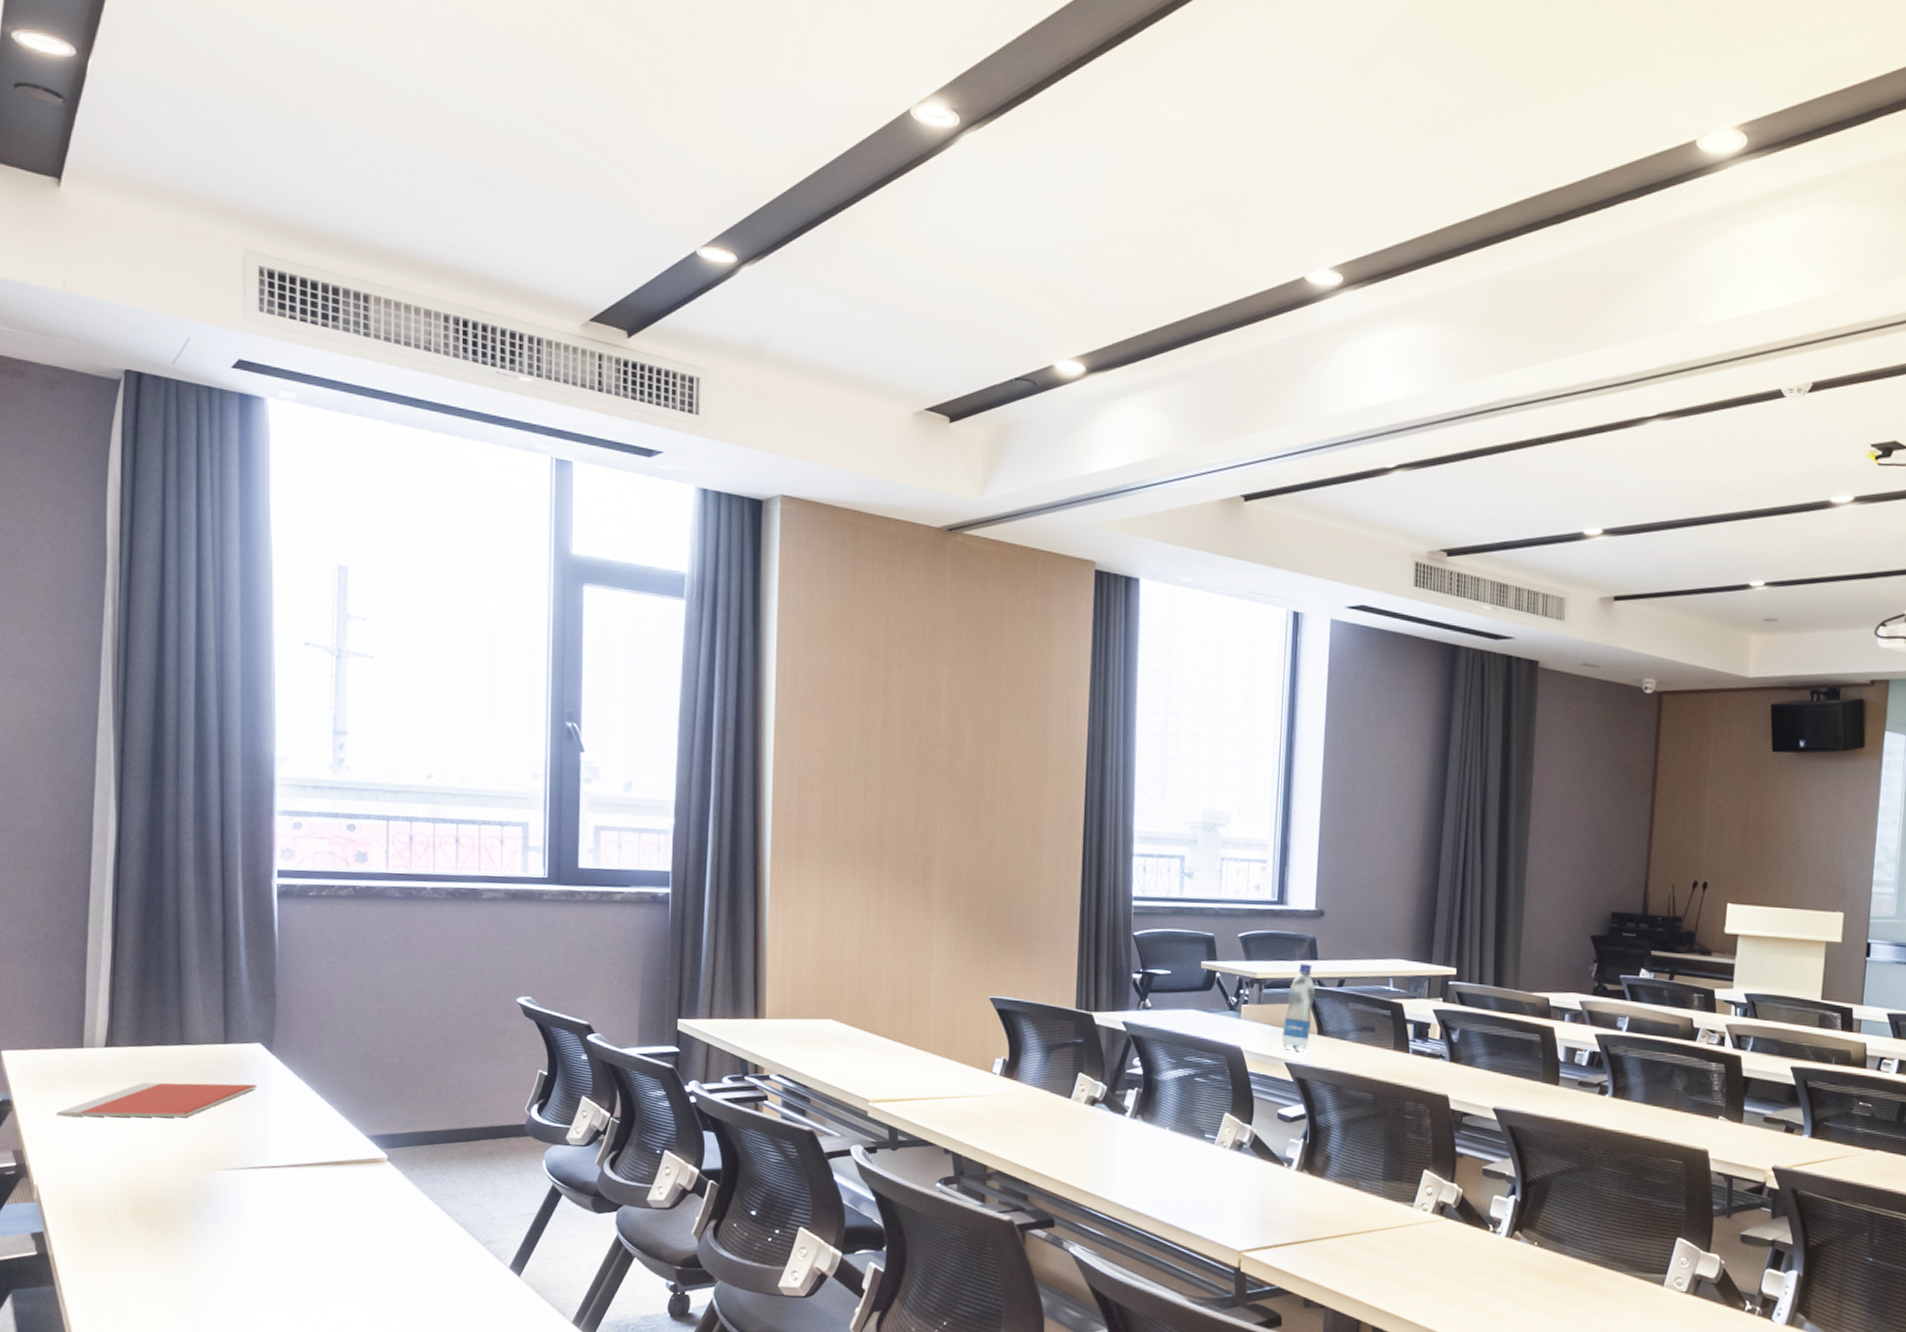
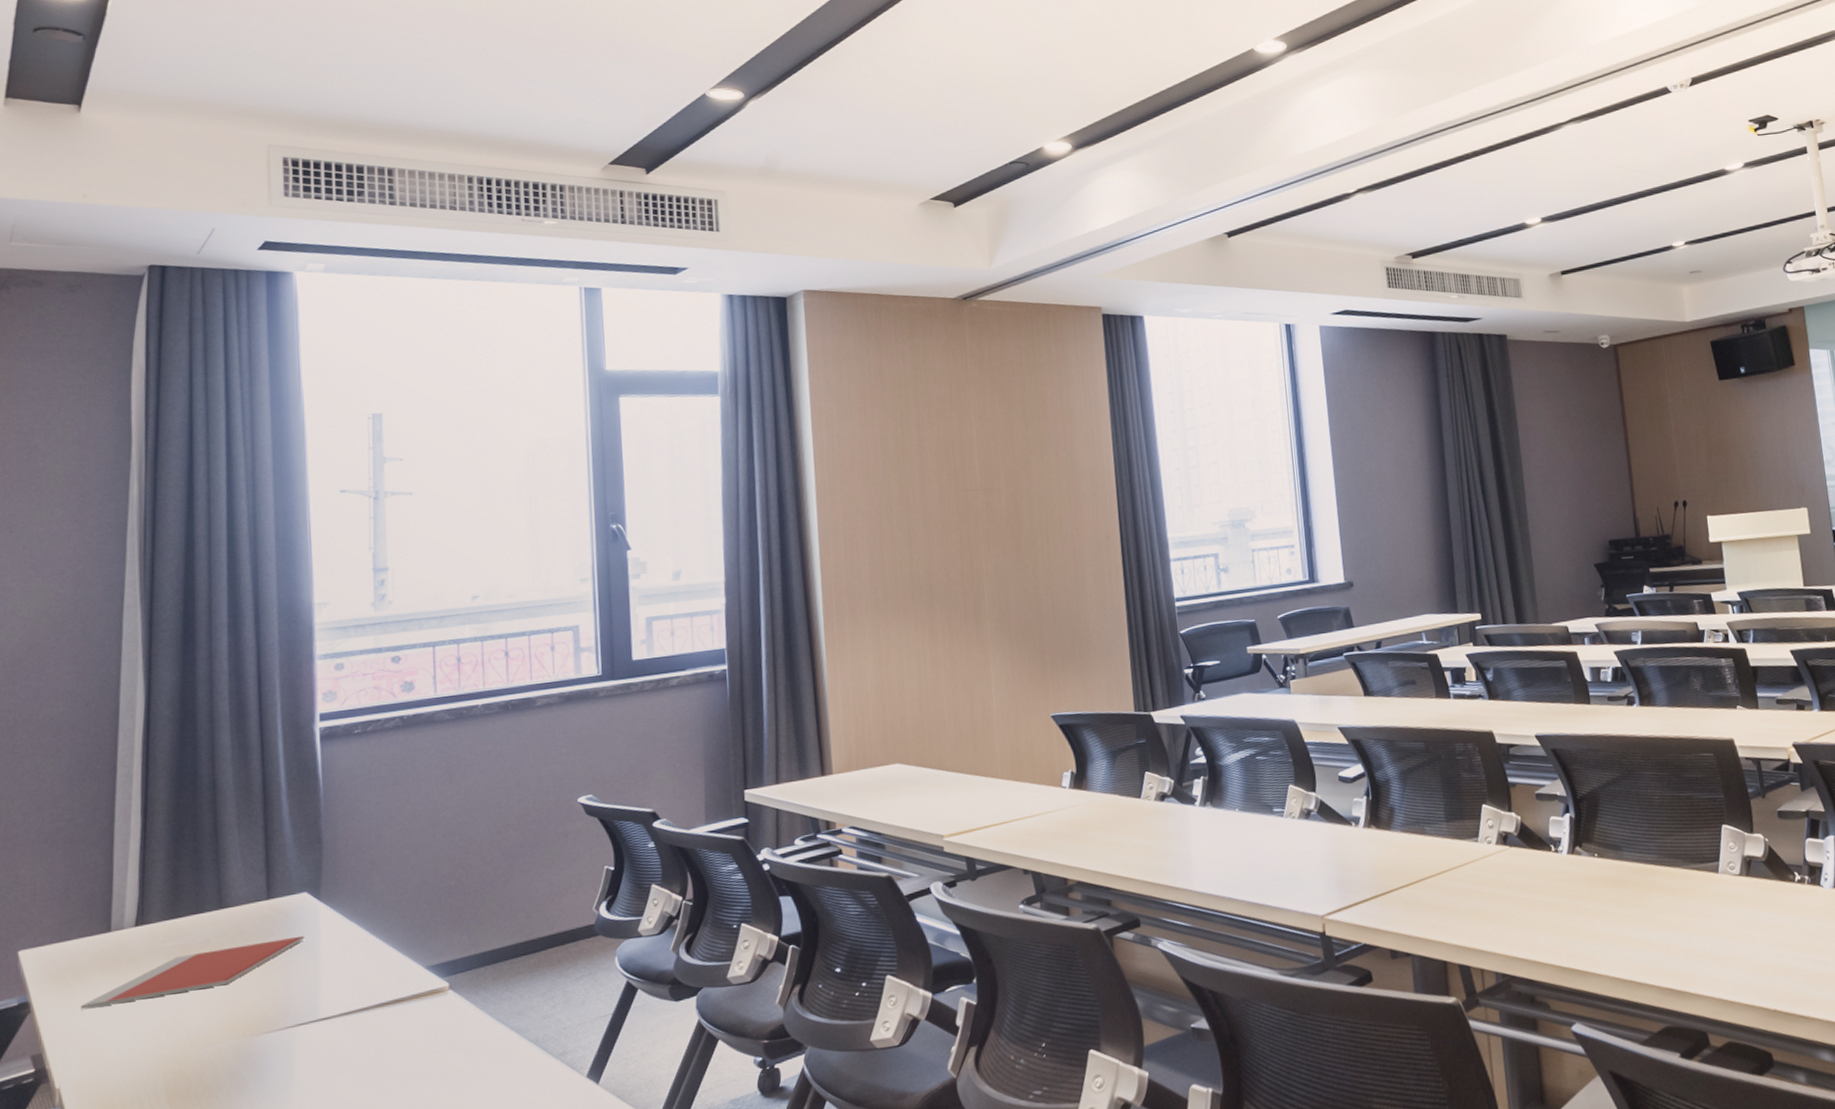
bottle: present [1281,963,1315,1051] -> none [1331,632,1357,715]

